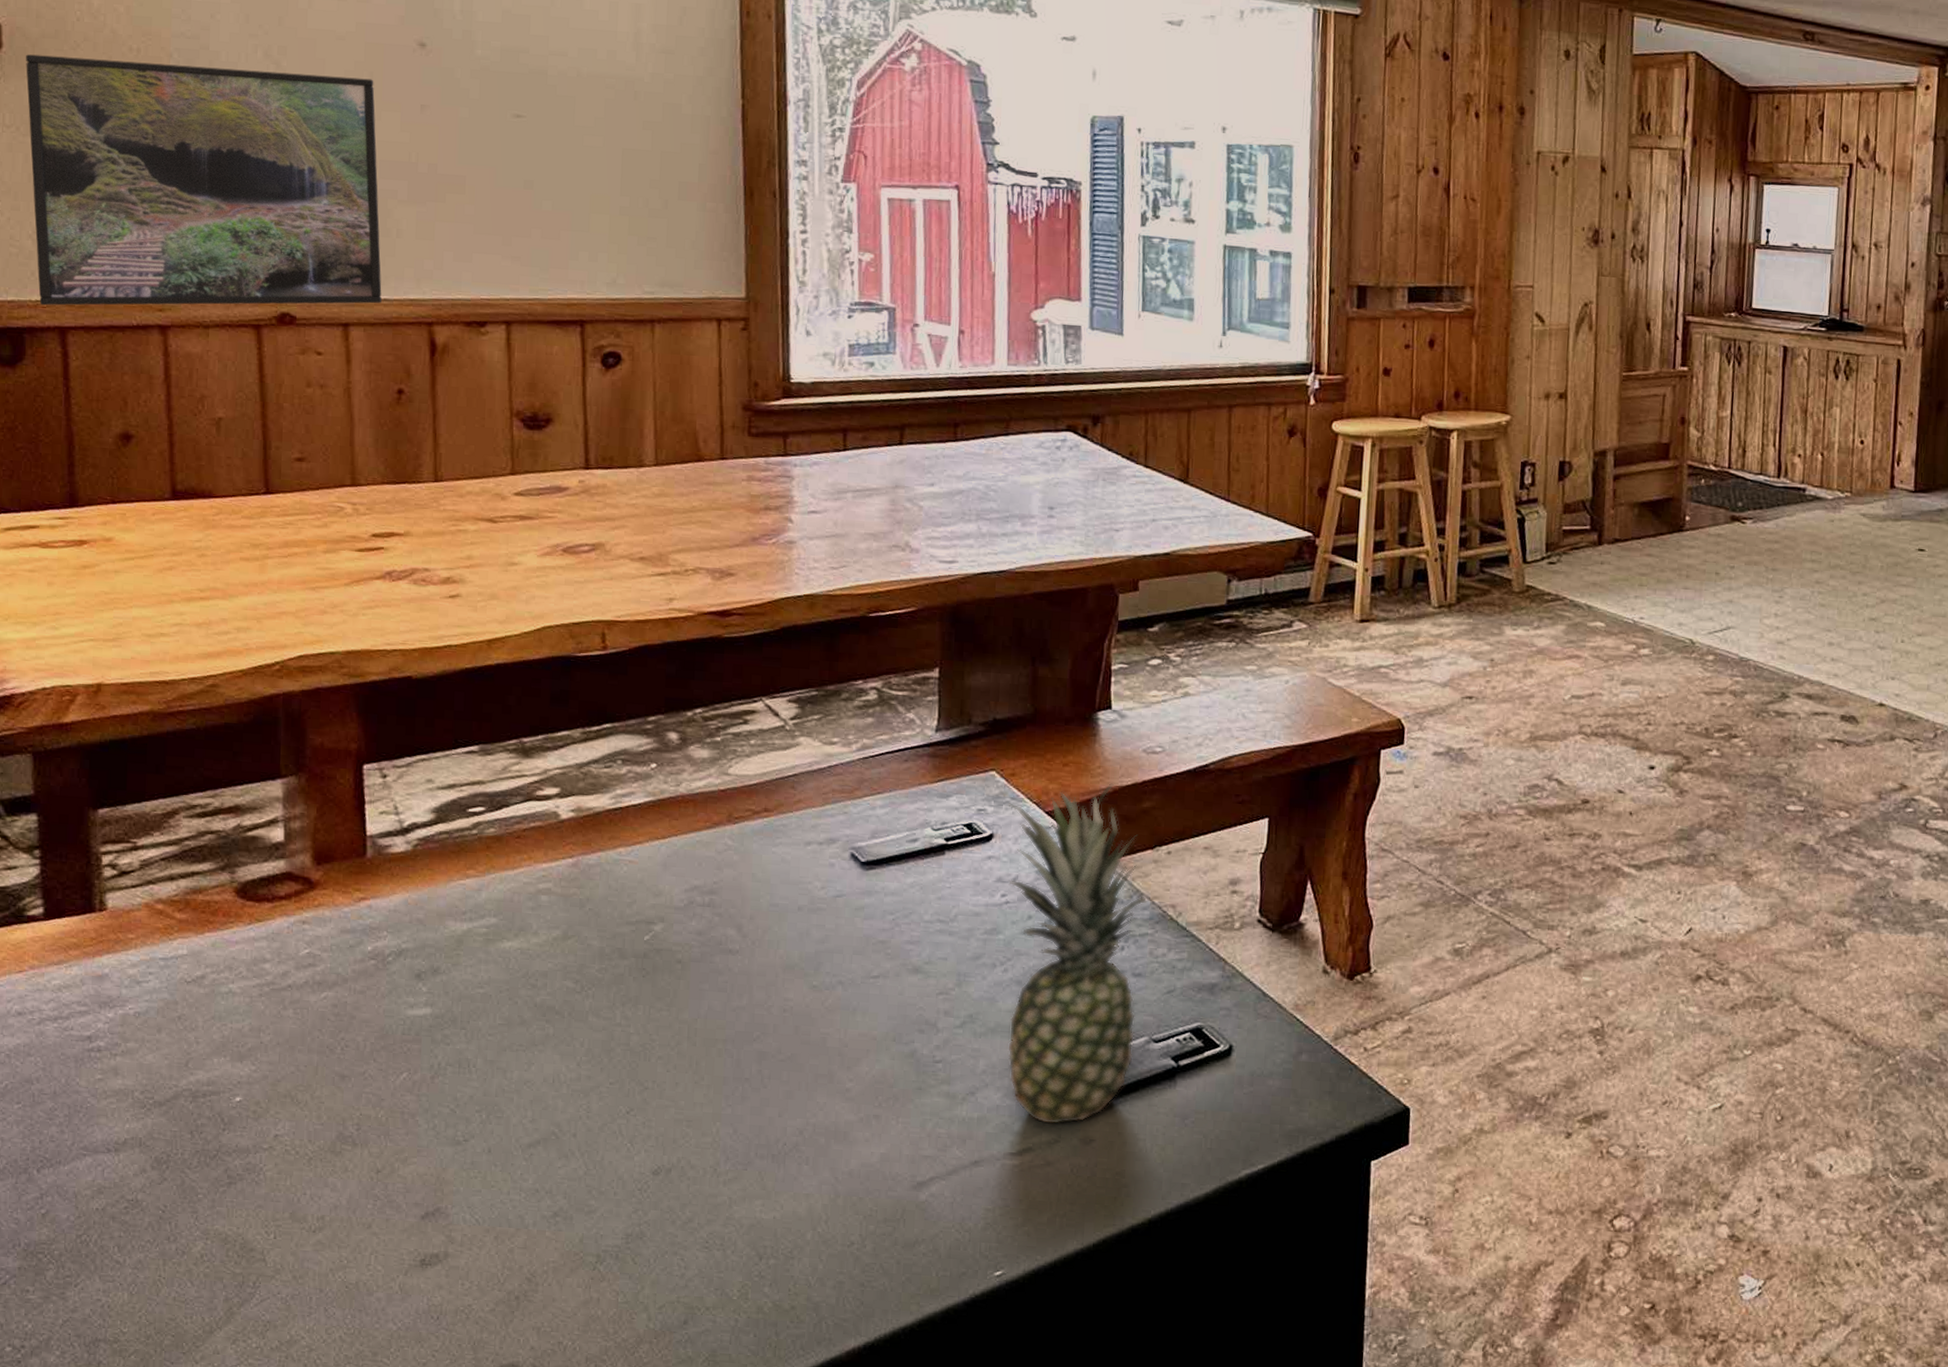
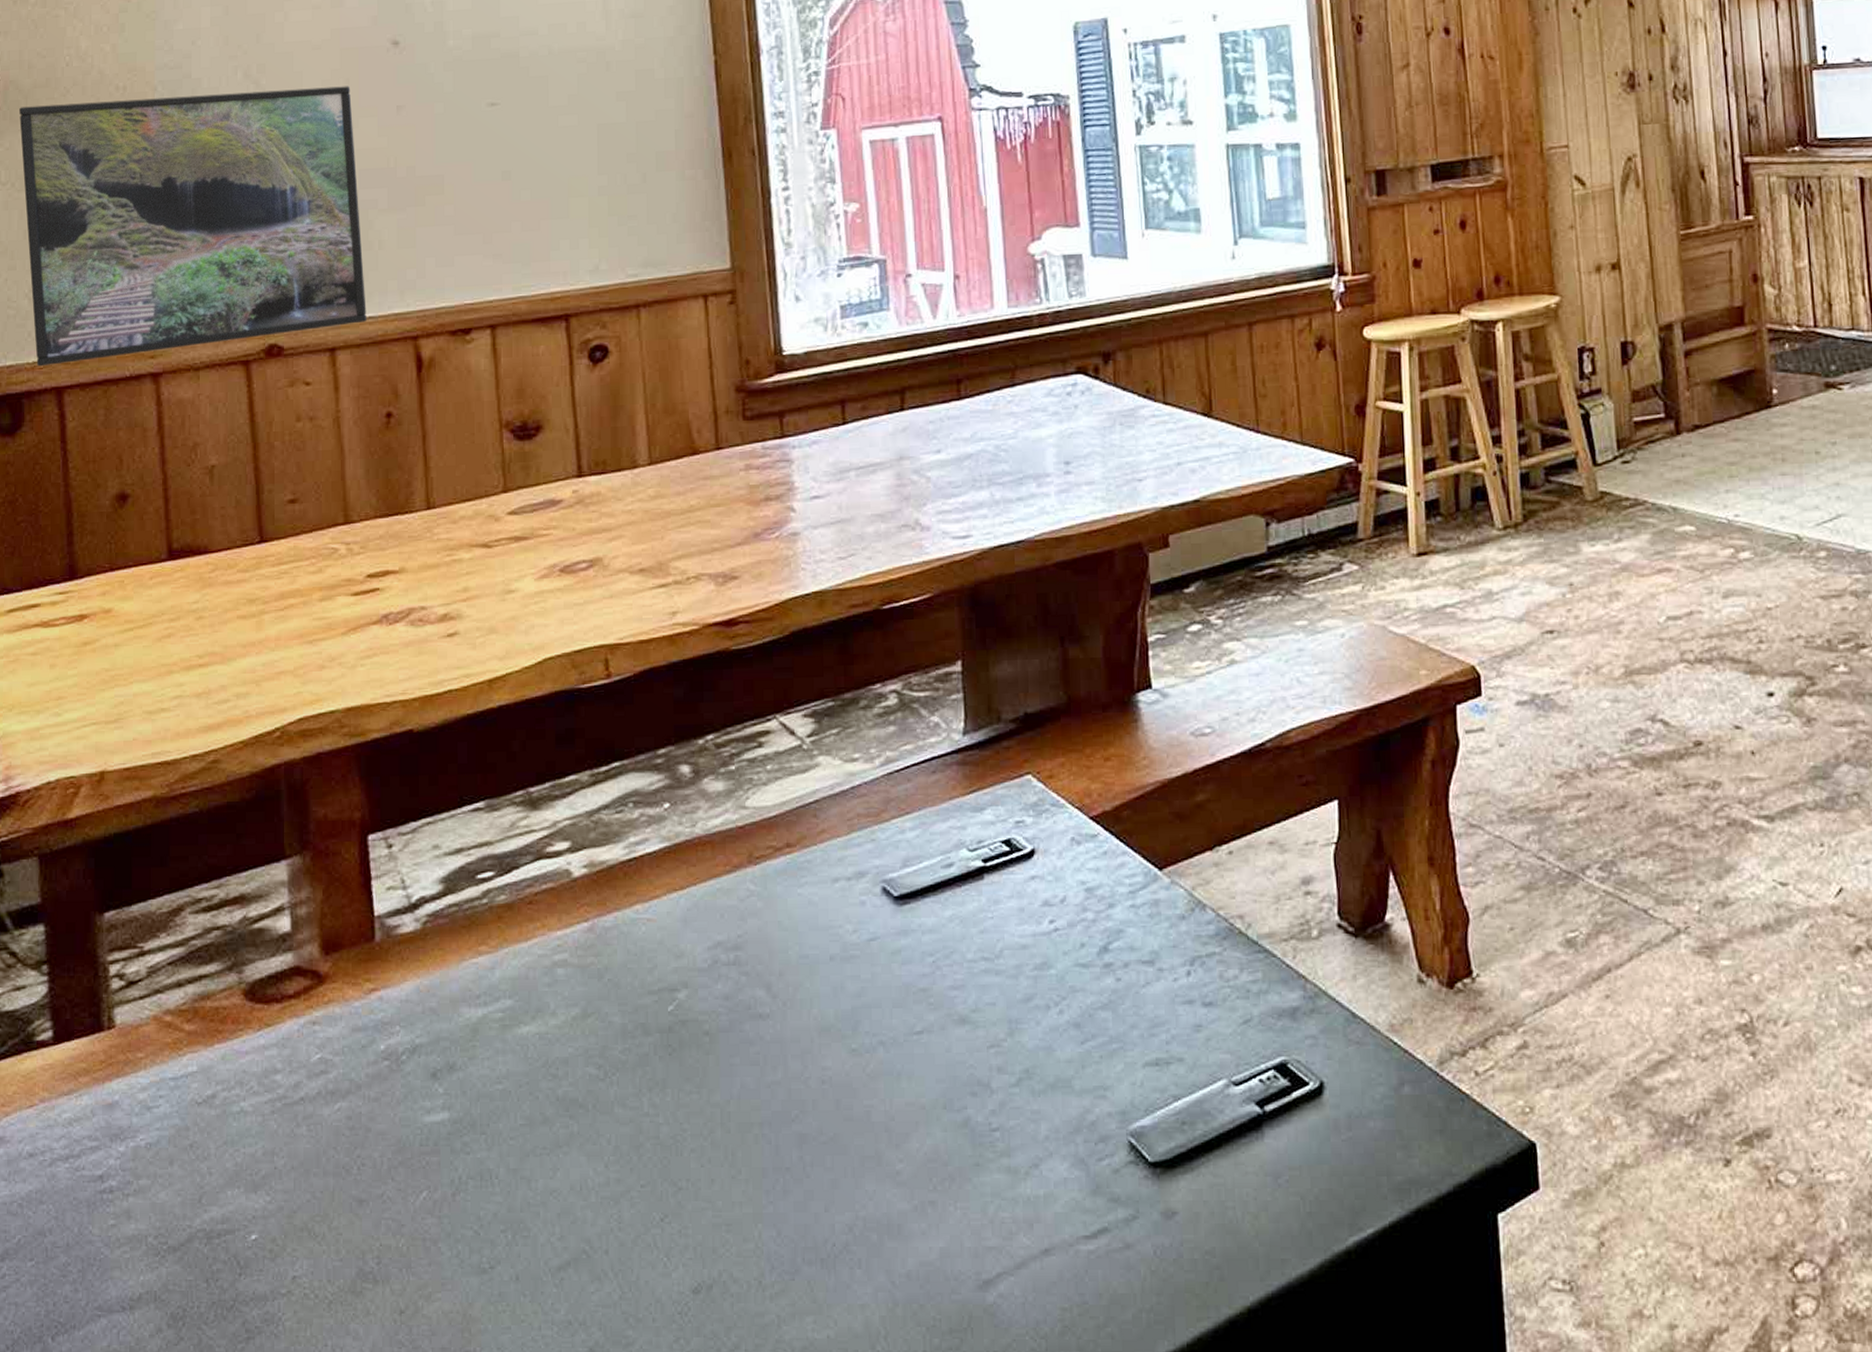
fruit: present [1008,783,1147,1125] -> none [1048,776,1212,1198]

